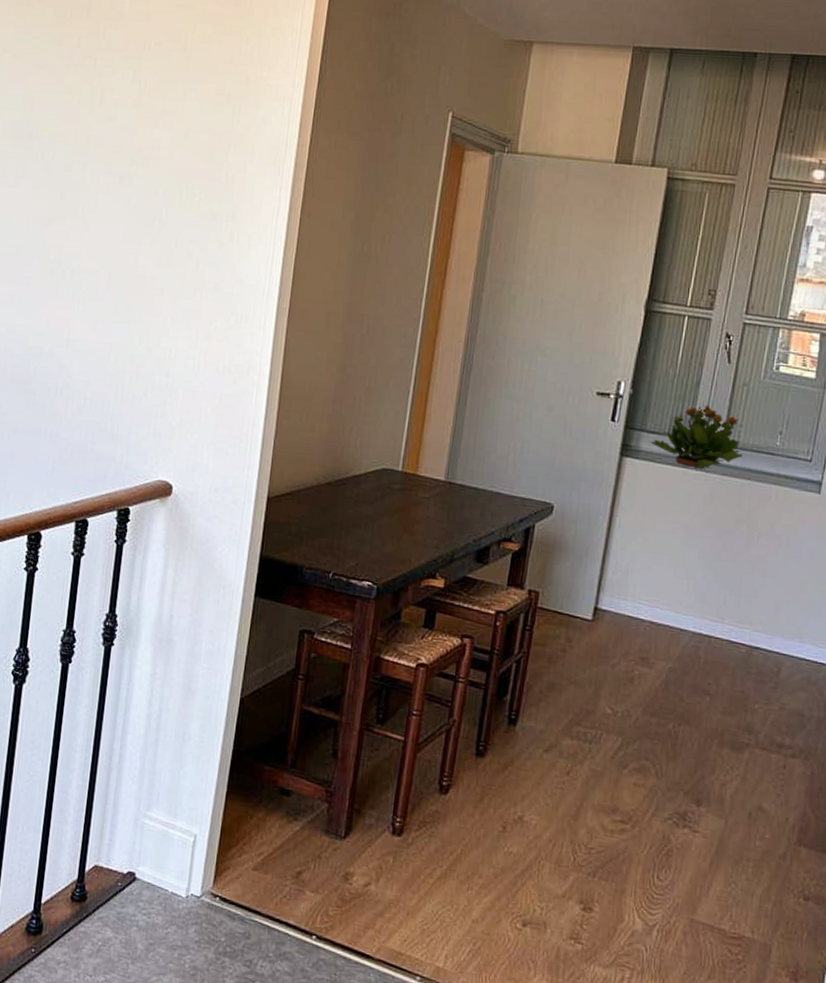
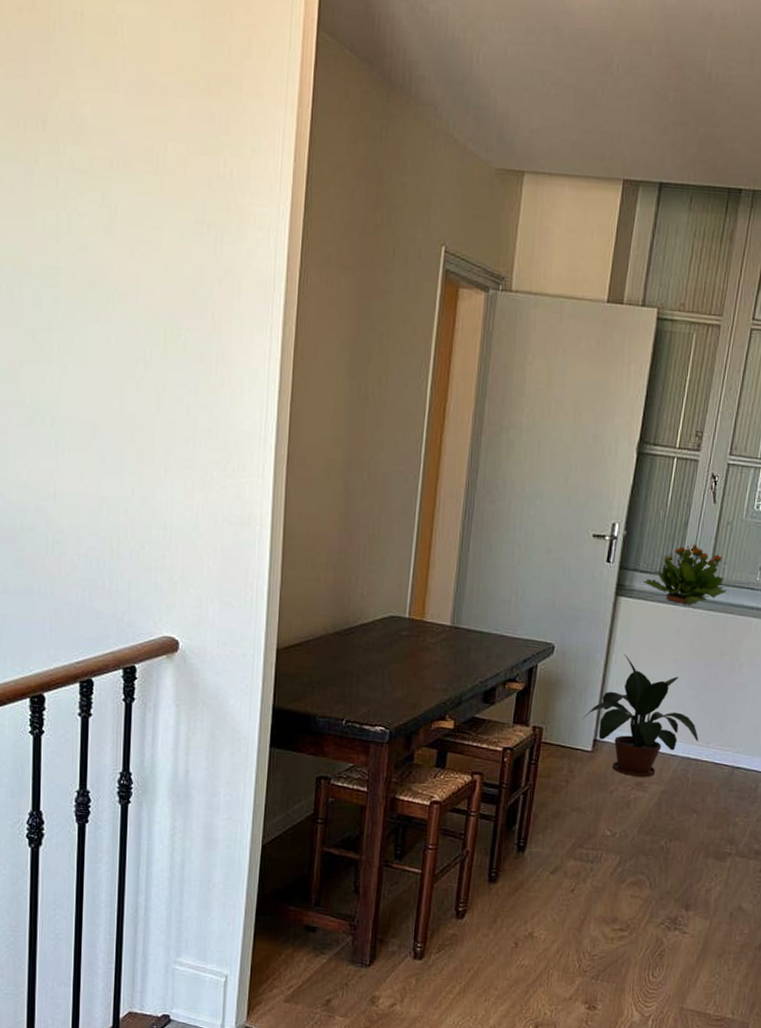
potted plant: none [583,517,712,652] -> present [583,654,699,778]

